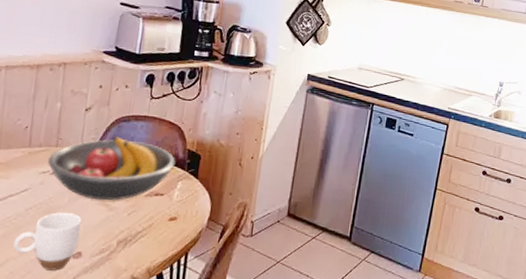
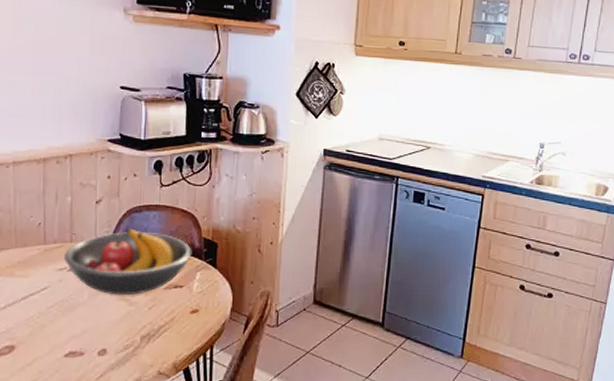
mug: present [13,212,82,271] -> none [39,310,104,368]

